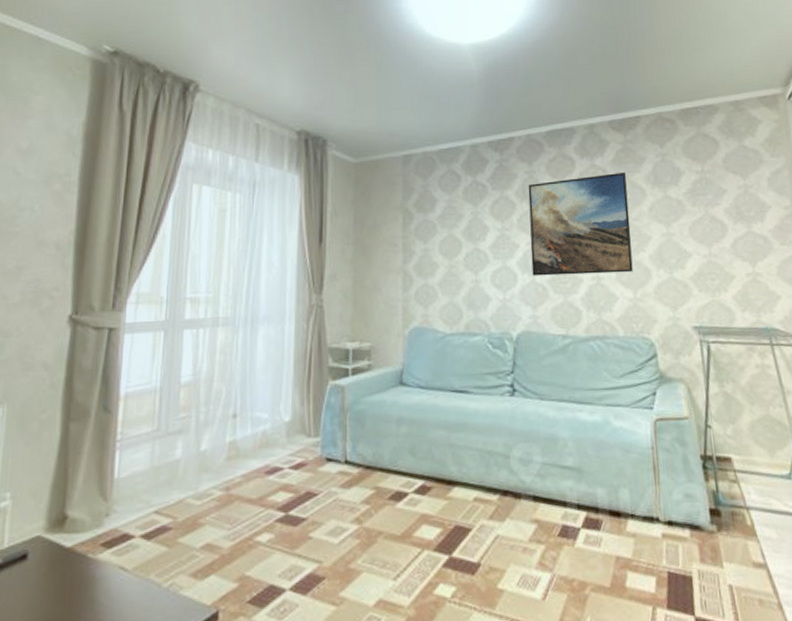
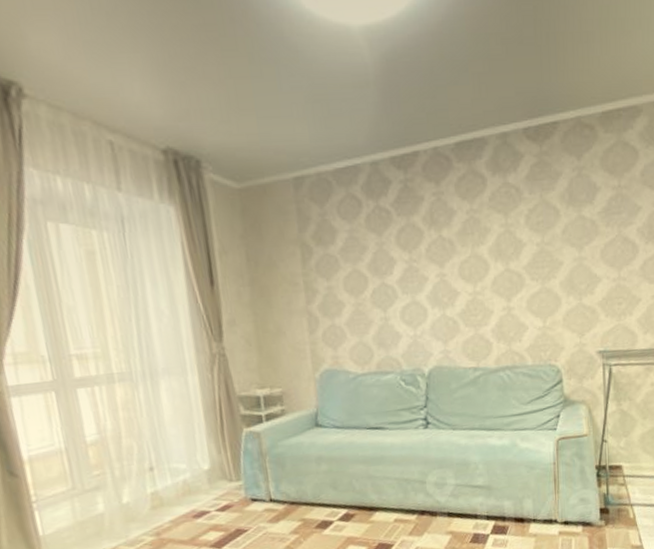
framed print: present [528,172,633,276] -> none [436,190,544,310]

